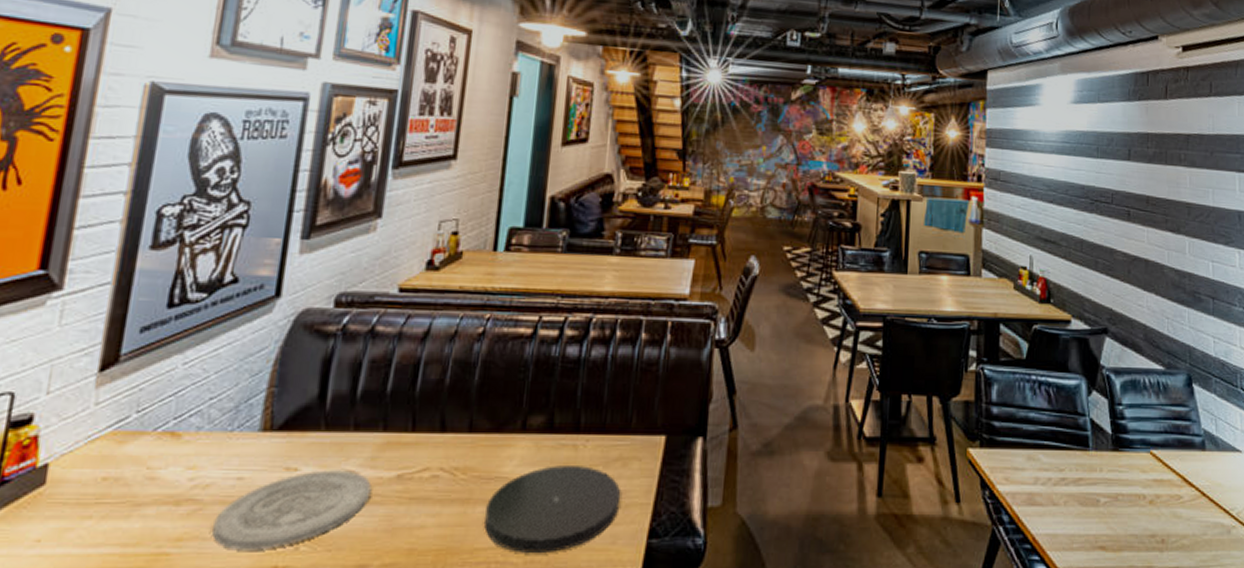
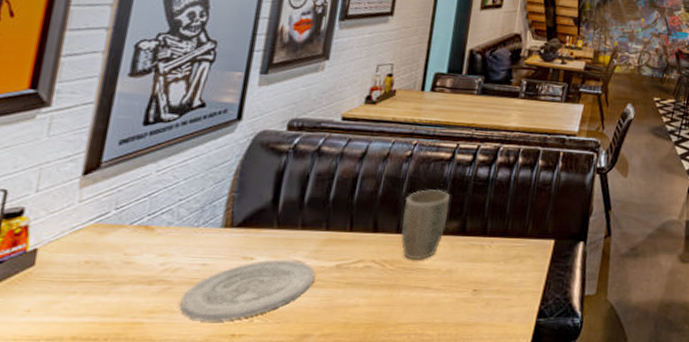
plant pot: none [474,375,533,467] -> present [401,190,450,260]
plate: present [484,466,621,554] -> none [407,261,517,328]

